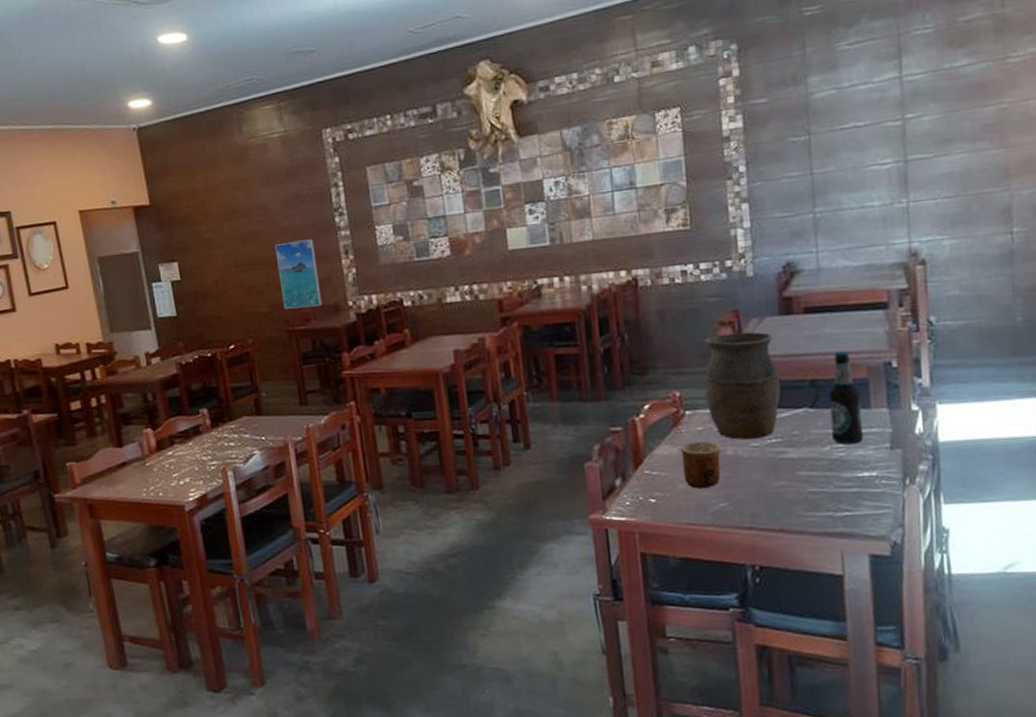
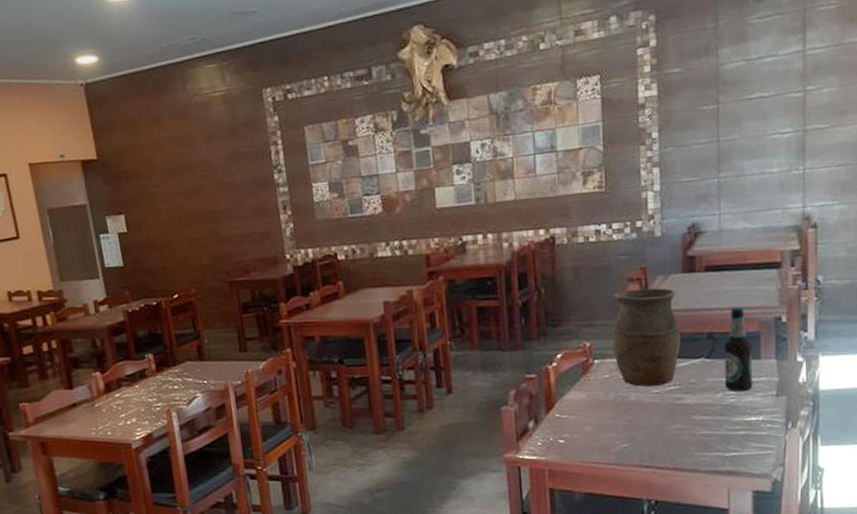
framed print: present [274,239,322,309] -> none [216,195,262,261]
cup: present [680,441,721,488] -> none [588,388,625,430]

